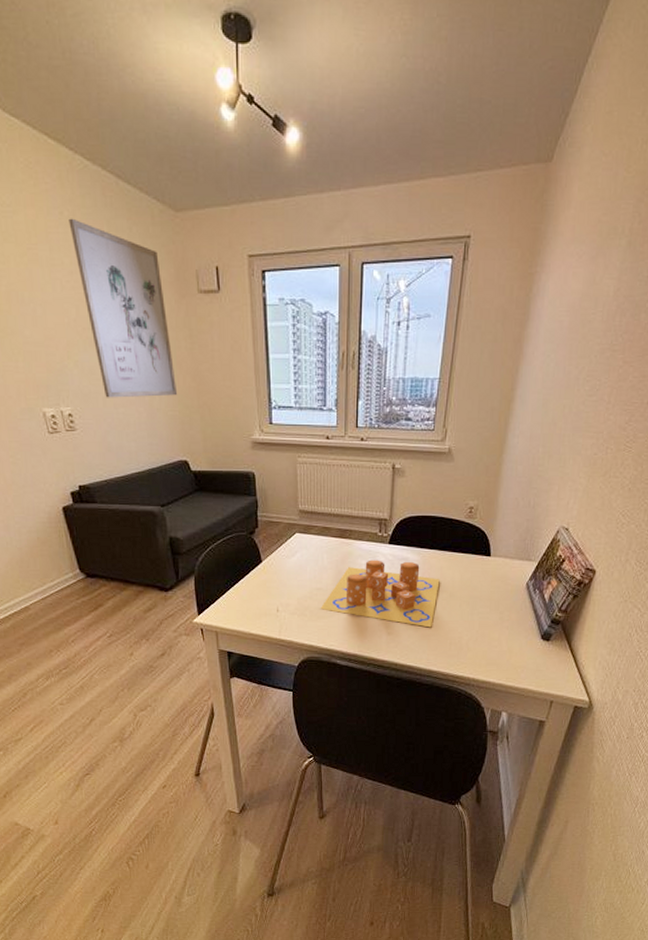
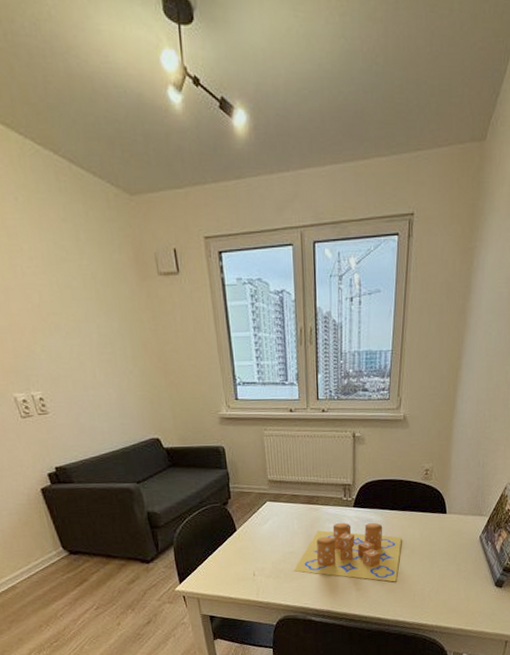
wall art: present [68,218,178,398] -> none [24,204,145,381]

